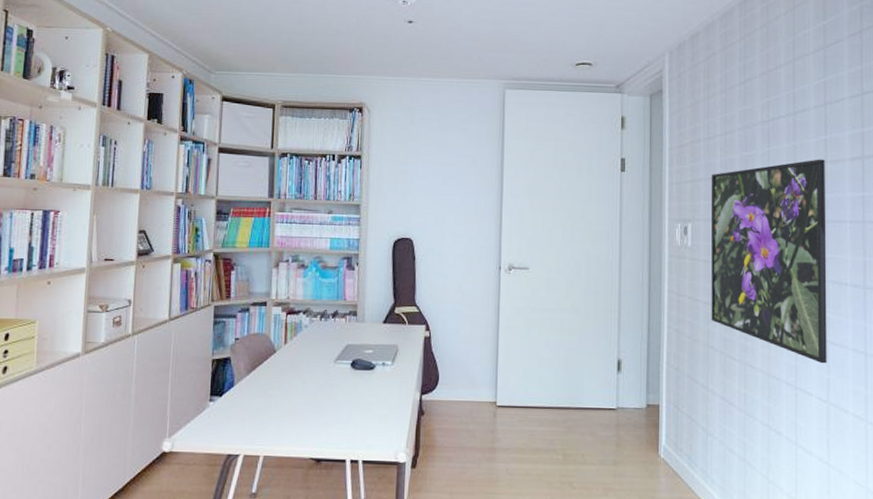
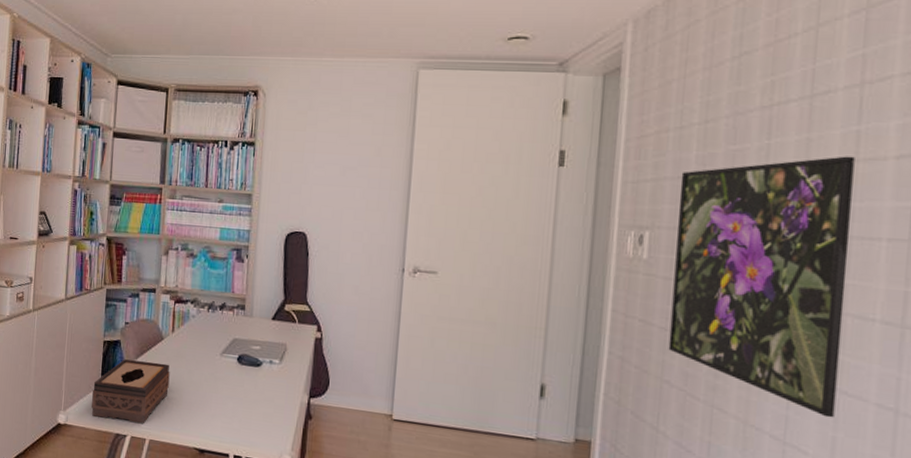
tissue box: none [200,376,284,441] -> present [92,359,170,424]

